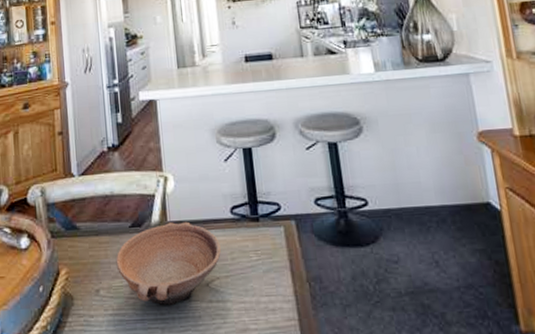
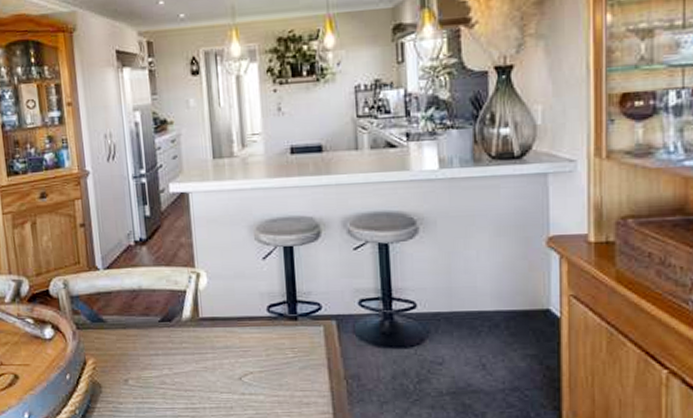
bowl: present [116,221,221,306] -> none [144,318,255,397]

